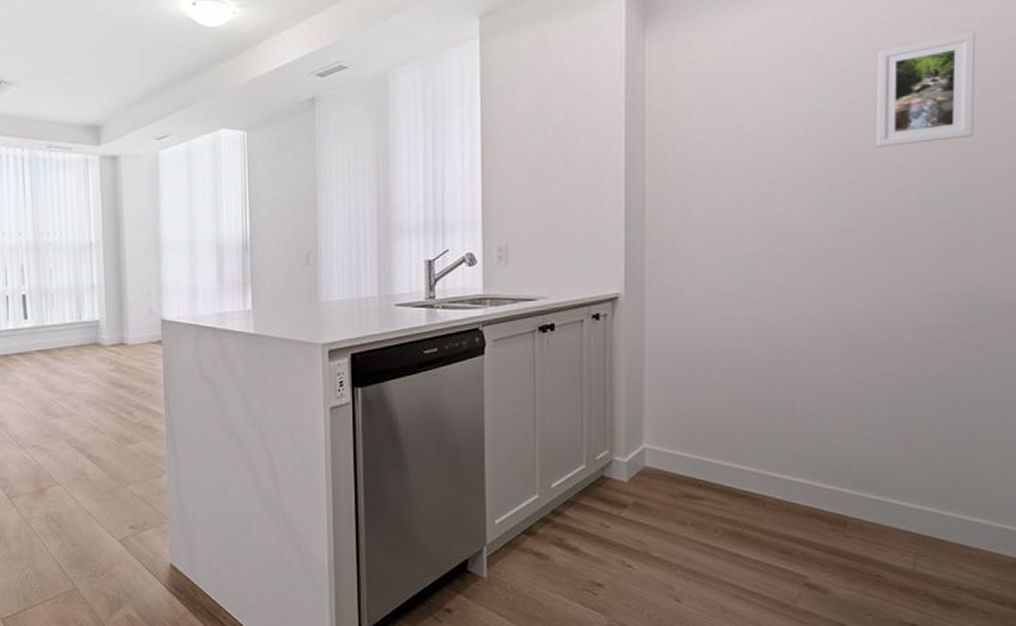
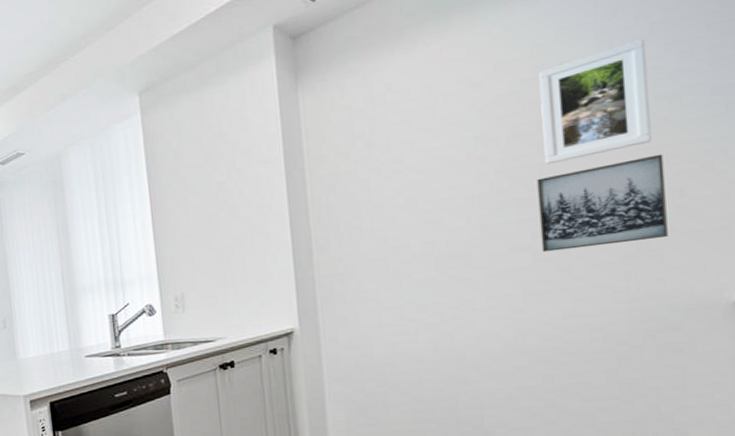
wall art: none [865,150,982,237] -> present [537,154,668,252]

